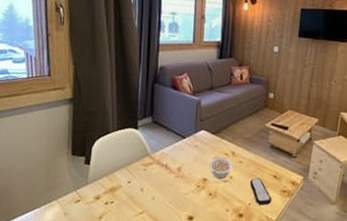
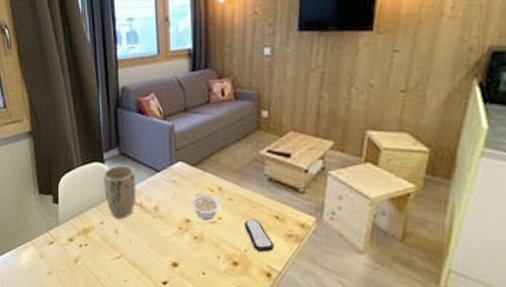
plant pot: none [134,131,165,178] -> present [103,165,137,218]

